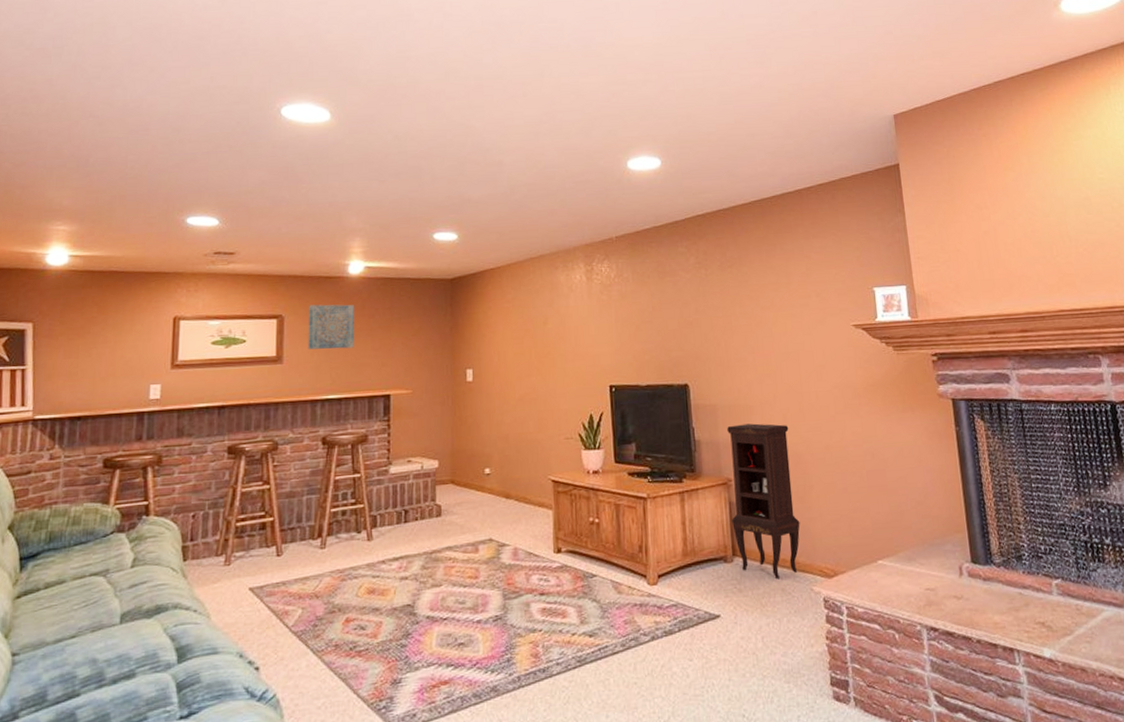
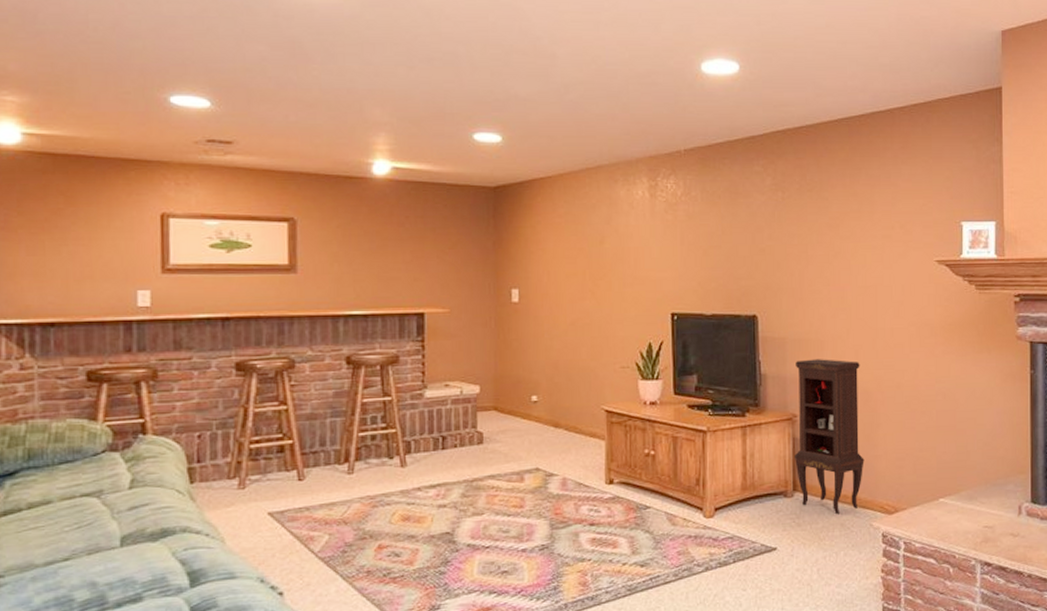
wall art: present [308,304,355,350] -> none [325,208,382,260]

